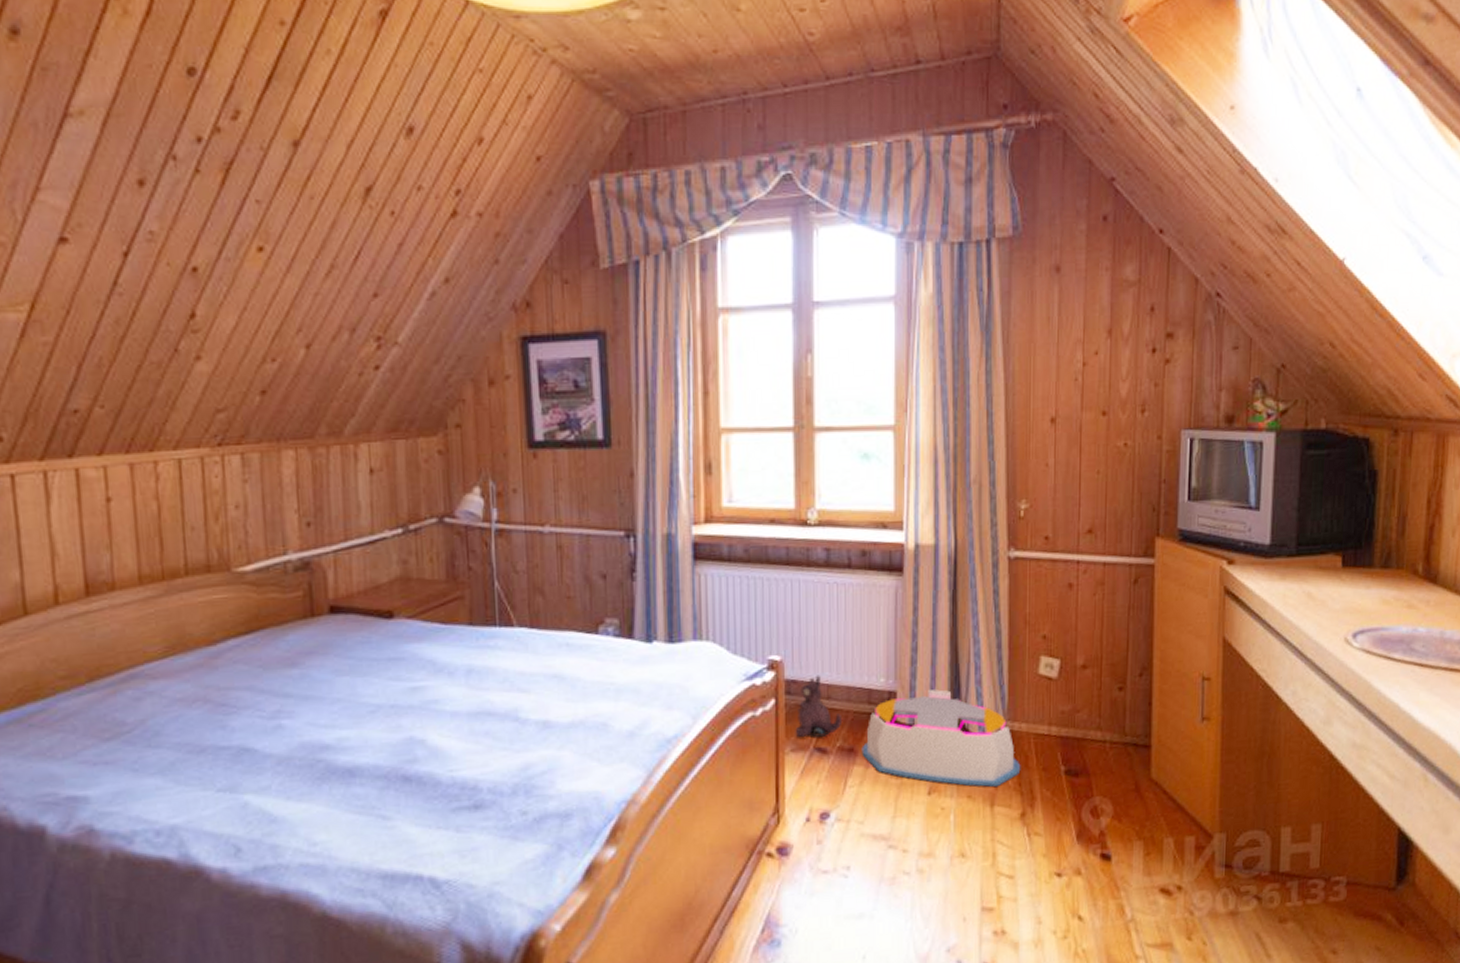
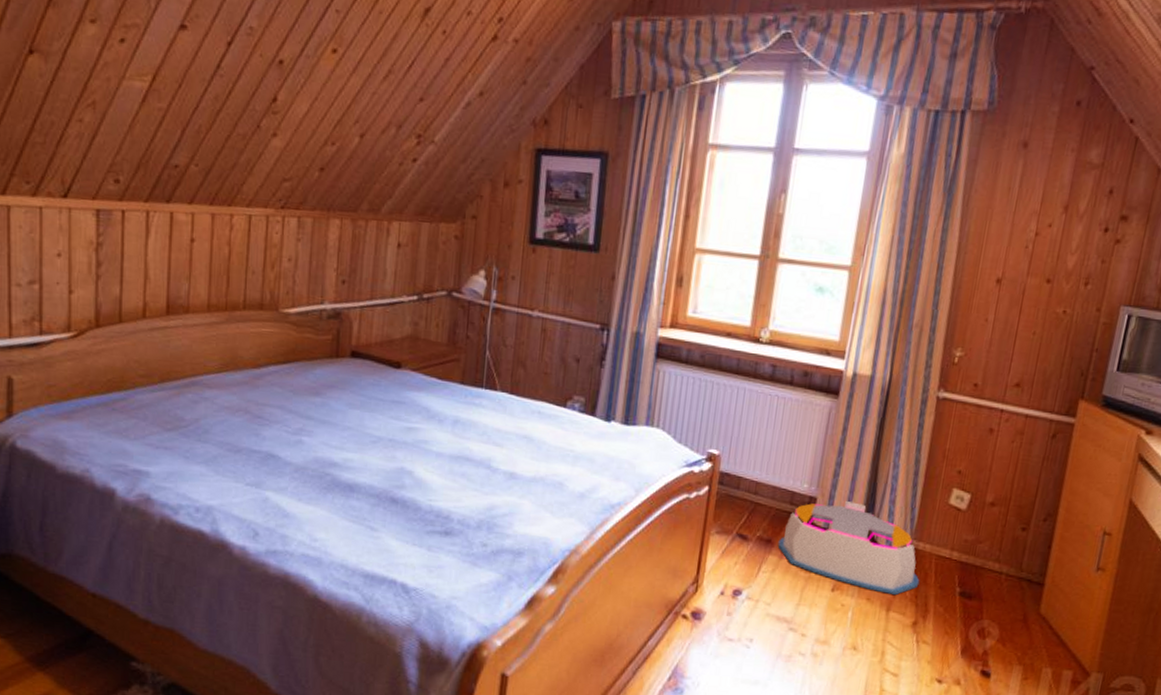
plush toy: present [795,675,841,738] -> none [721,472,765,525]

